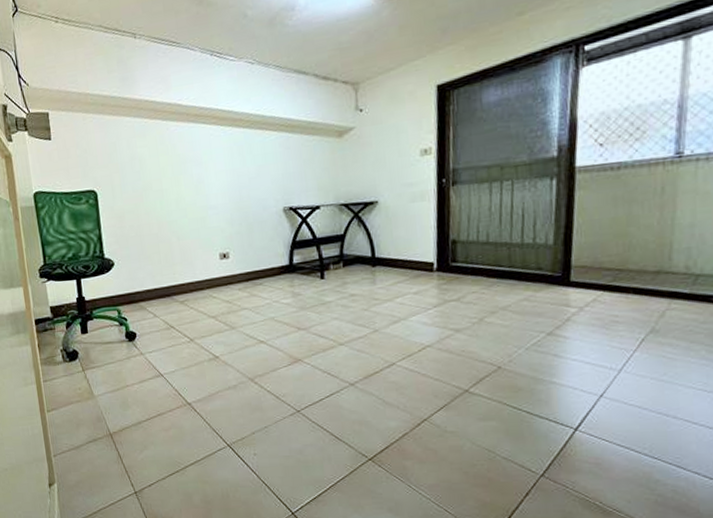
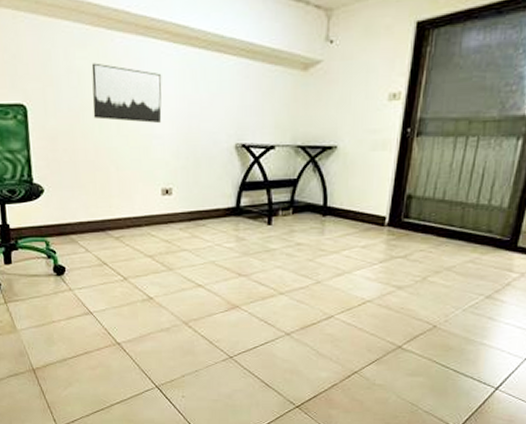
wall art: none [151,149,215,197] -> present [91,63,162,124]

